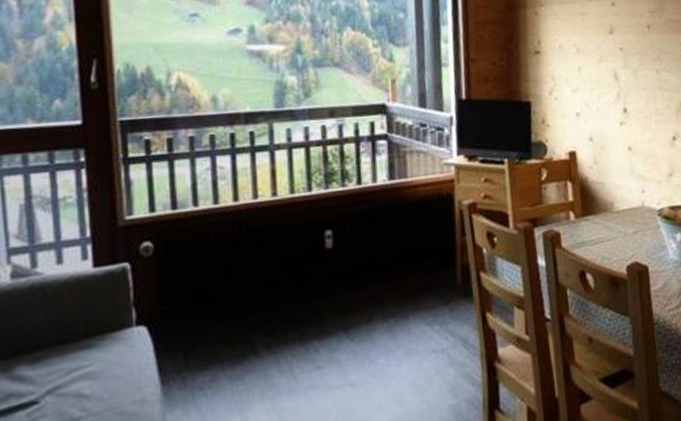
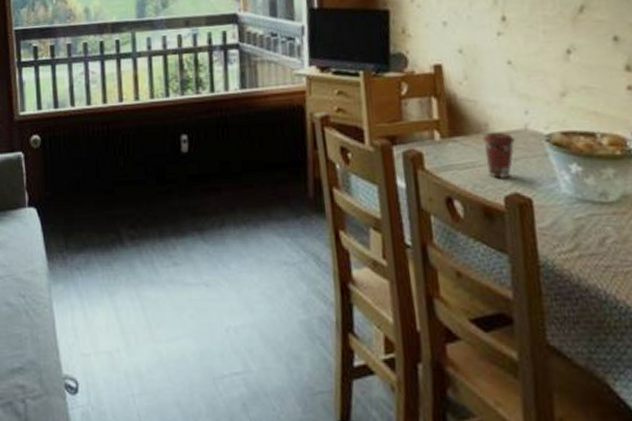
coffee cup: none [608,209,635,251] -> present [481,131,515,180]

